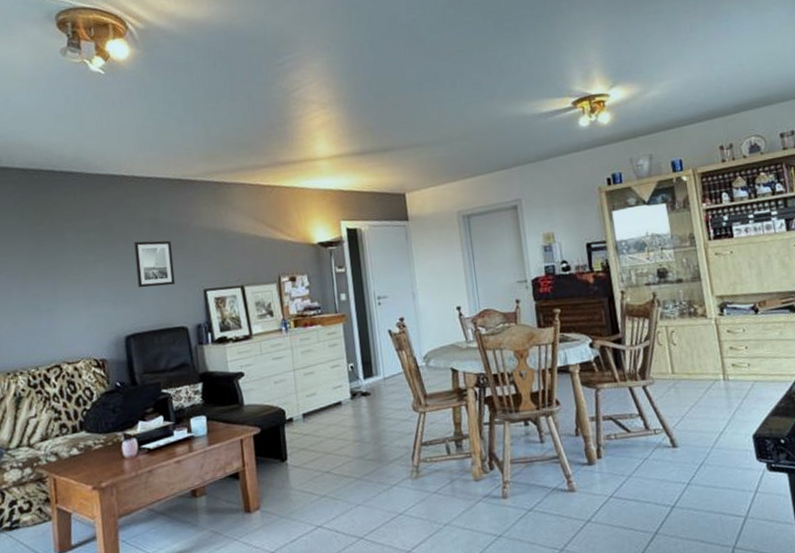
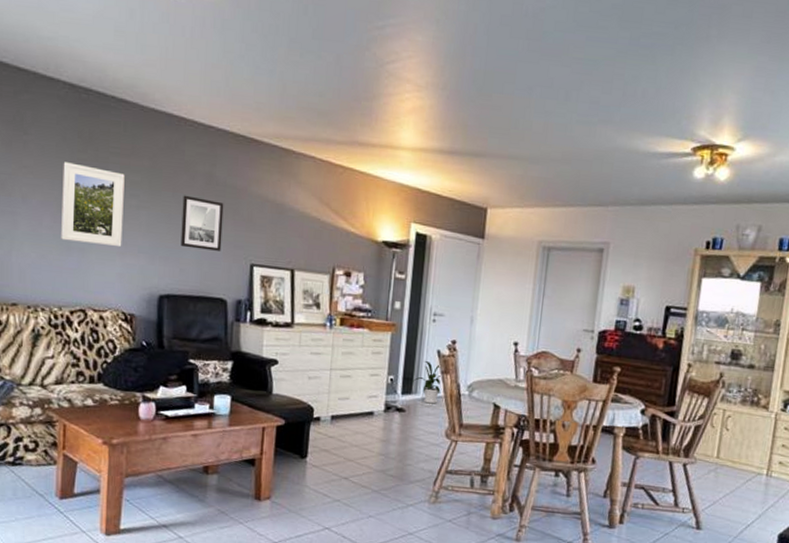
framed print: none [24,235,86,306] -> present [61,162,125,248]
house plant: none [371,342,399,383] -> present [412,361,441,404]

